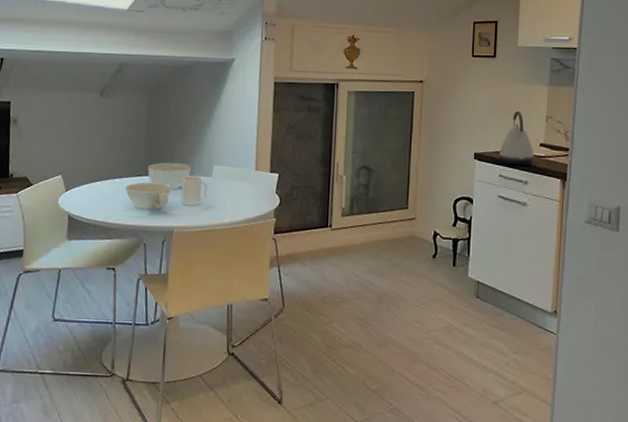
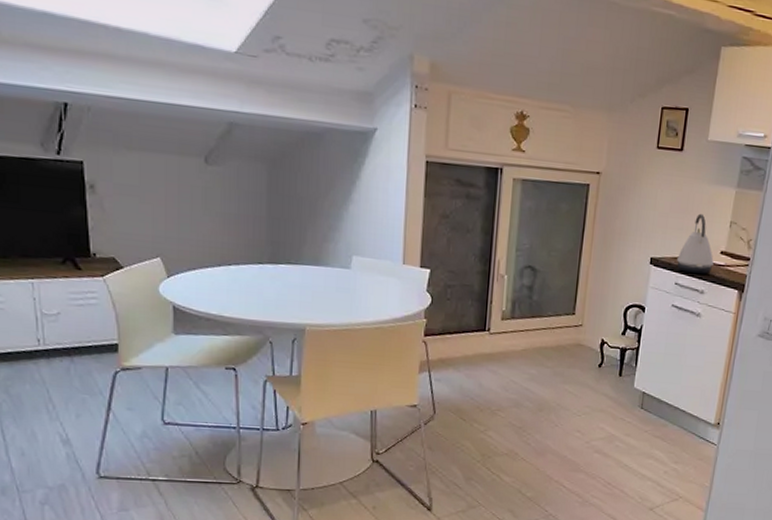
cup: present [125,182,173,211] -> none [244,271,303,305]
bowl: present [147,162,191,191] -> none [270,248,325,283]
mug: present [180,176,207,206] -> none [313,266,345,302]

